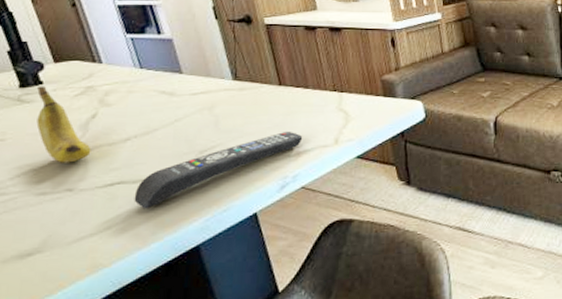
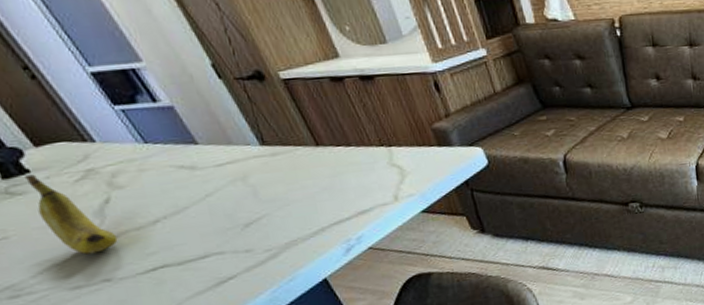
remote control: present [134,131,303,209] -> none [183,193,358,290]

